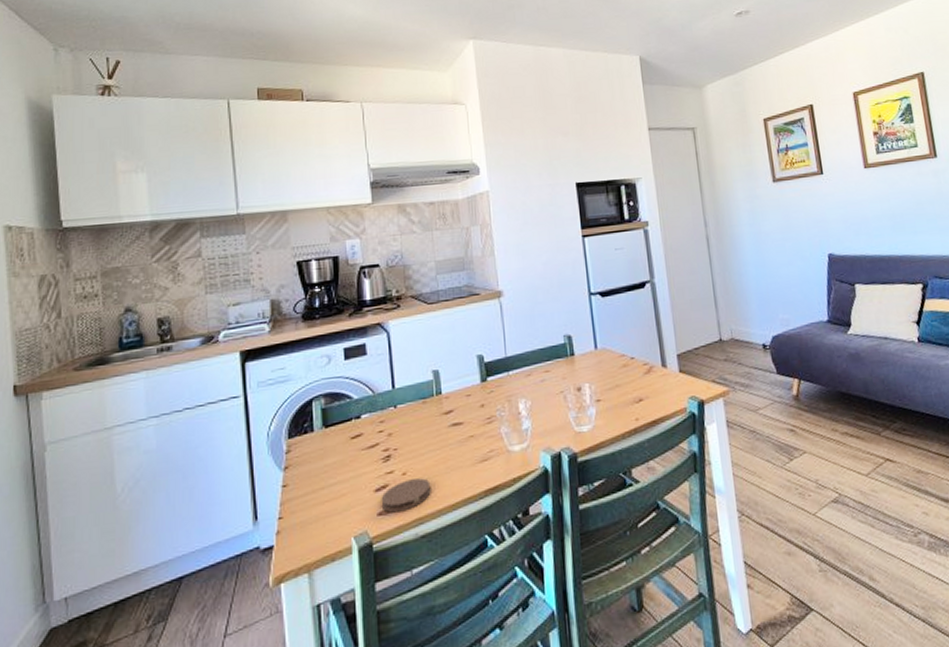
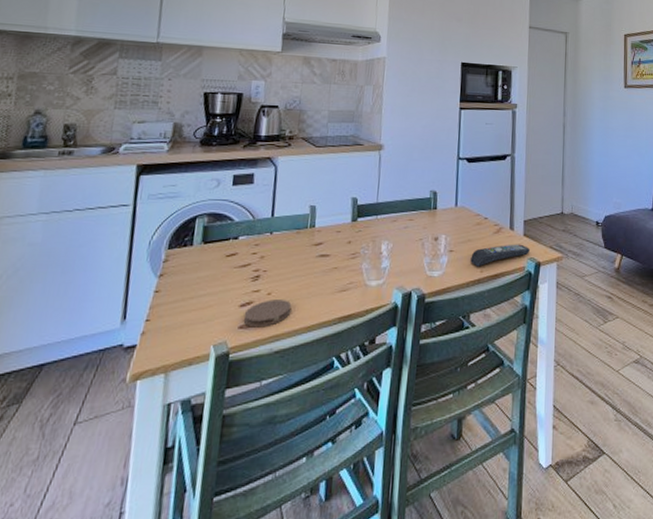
remote control: none [622,382,690,415] -> present [470,244,531,267]

